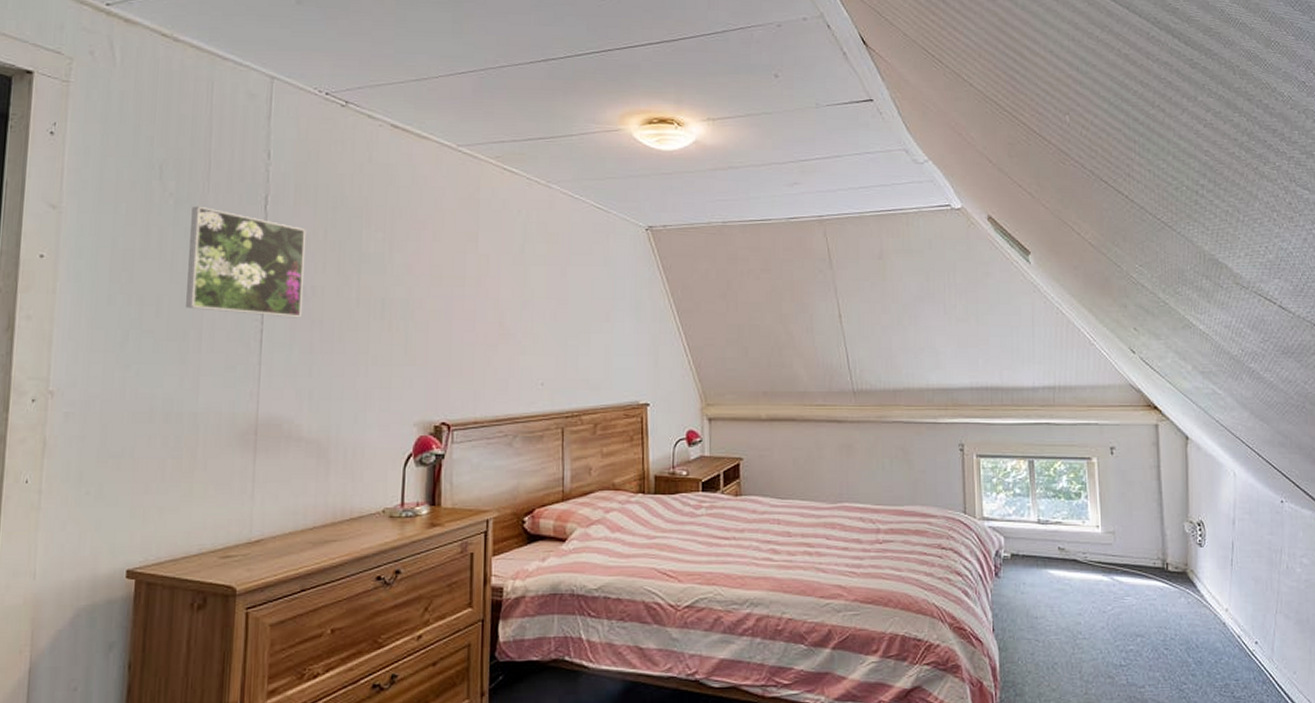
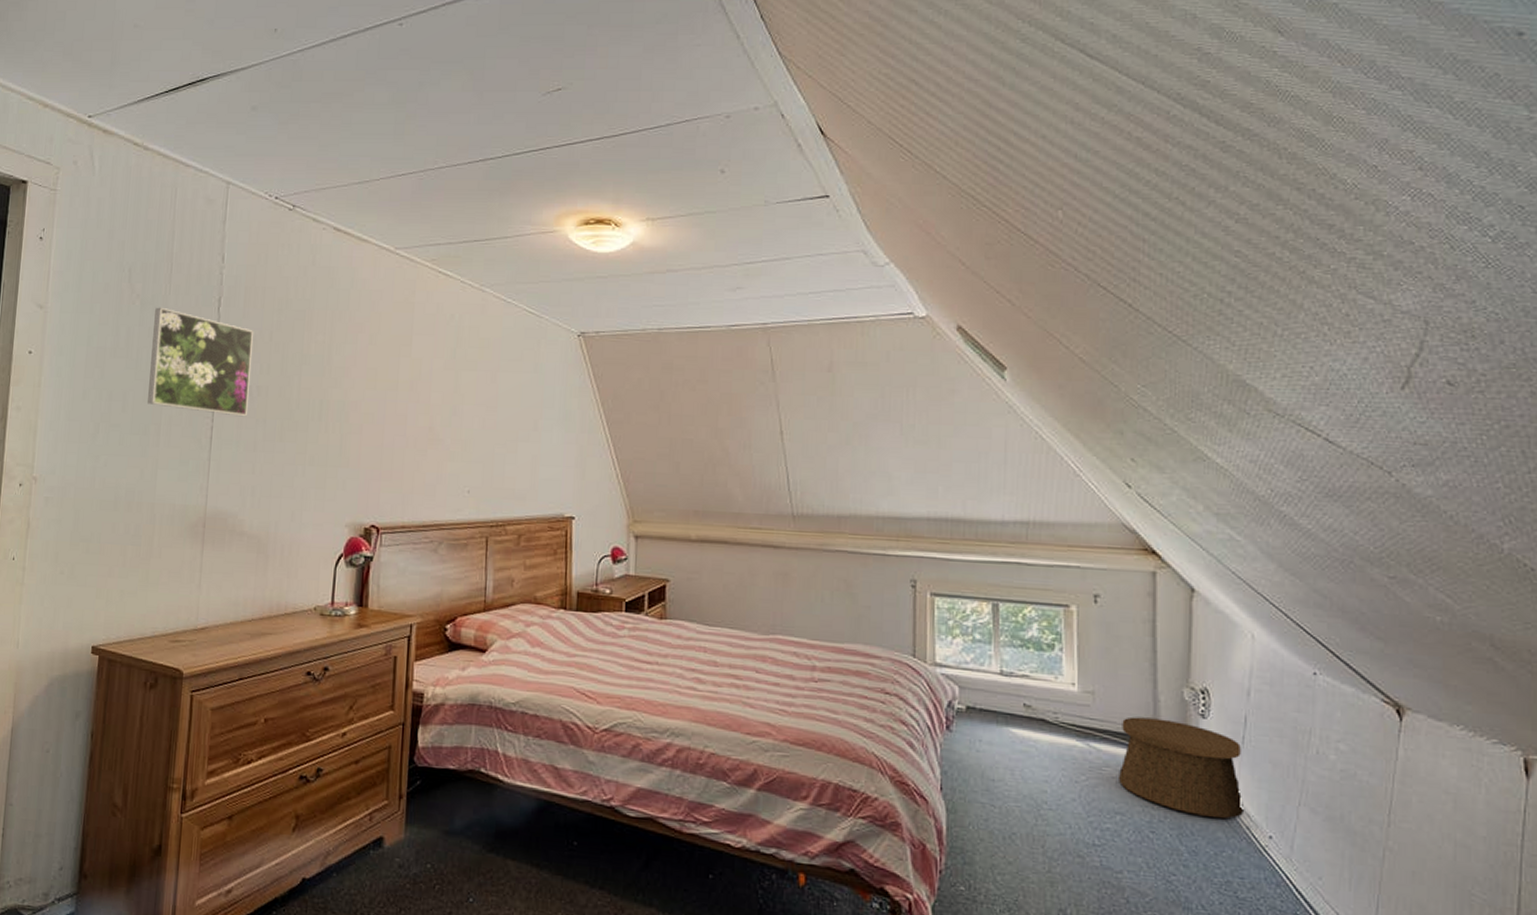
basket: none [1138,550,1236,632] -> present [1119,716,1245,819]

